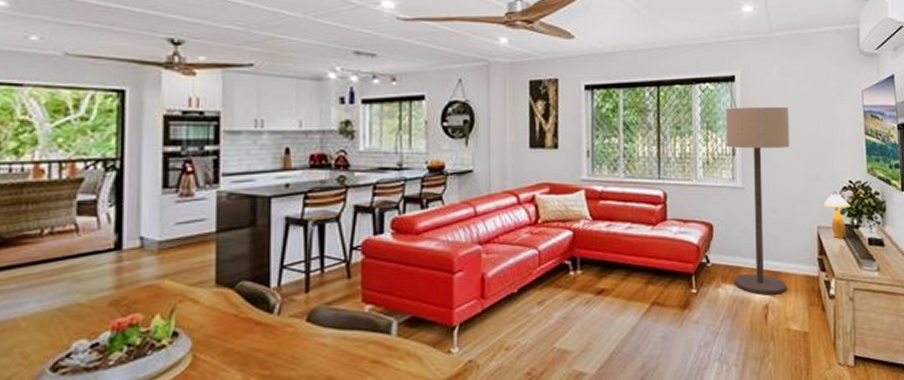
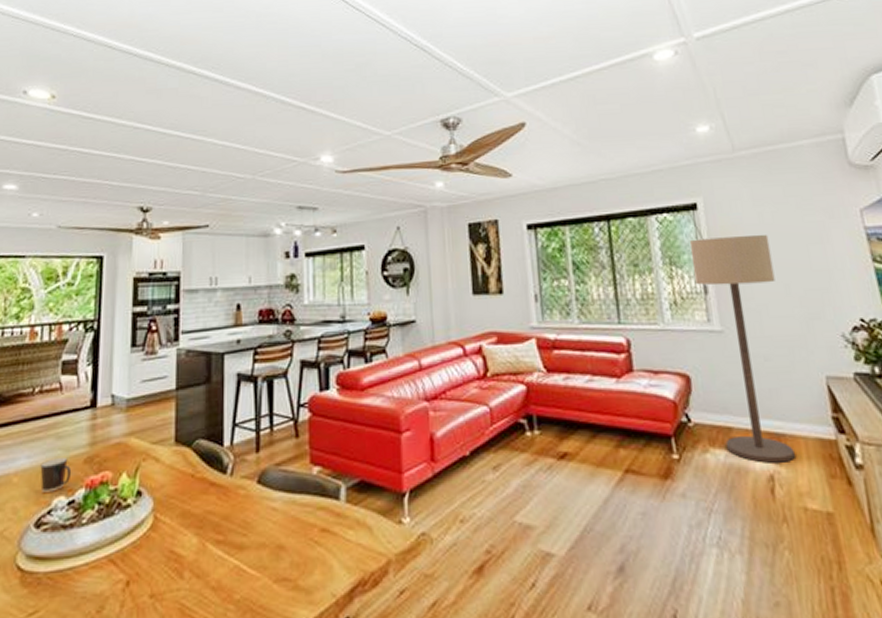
mug: none [54,301,94,336] -> present [40,458,72,492]
table lamp: present [822,192,850,239] -> none [828,333,869,392]

